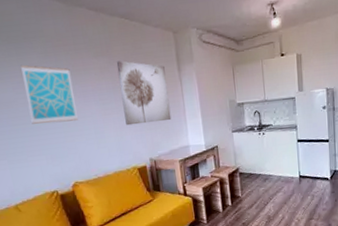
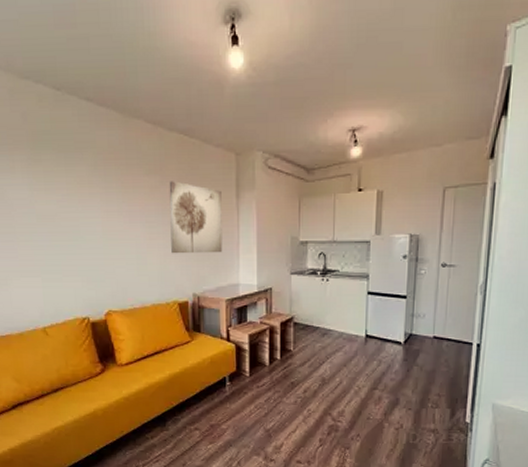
wall art: present [21,64,78,124] -> none [68,176,120,243]

